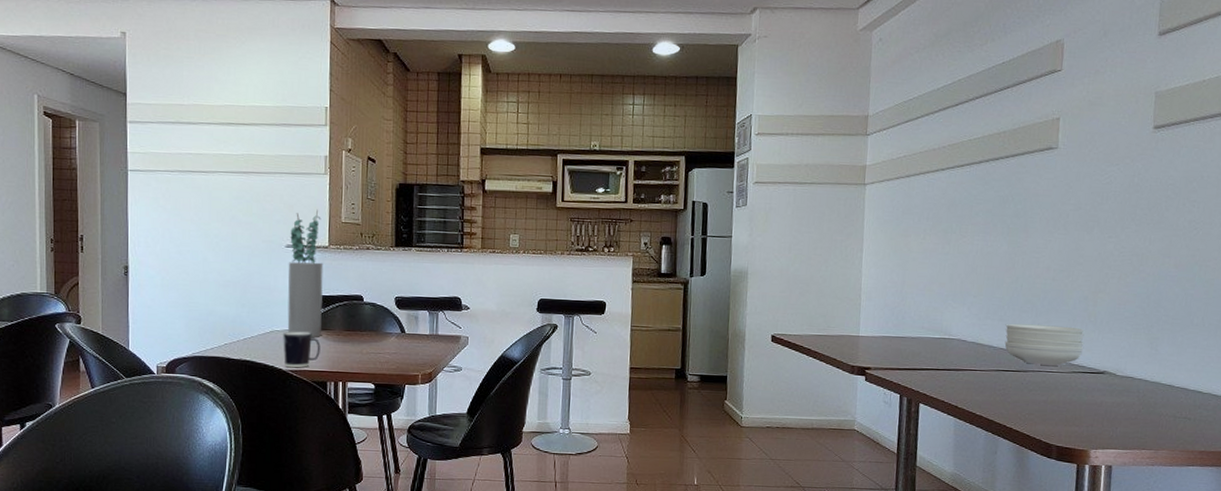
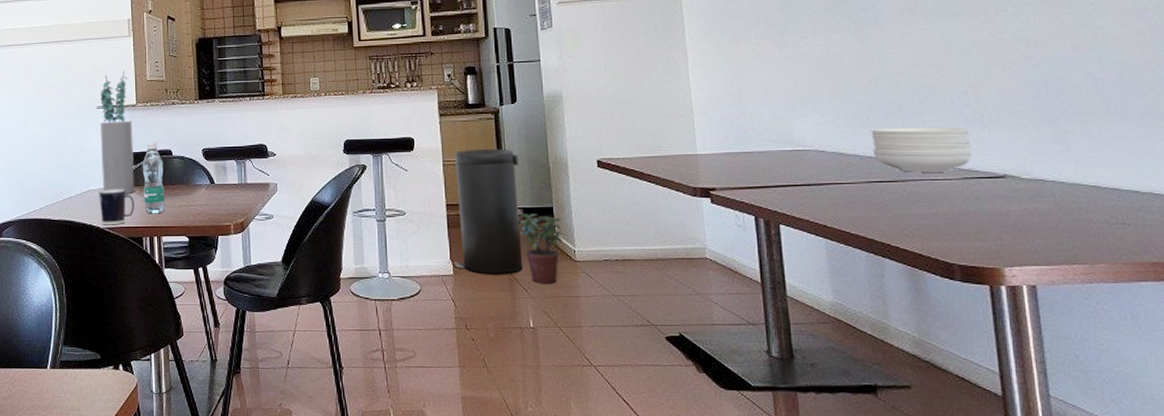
bottle: none [330,285,353,360] -> present [142,141,166,214]
pedal bin: none [631,316,702,436] -> present [454,148,523,275]
potted plant: none [695,380,735,447] -> present [519,214,565,284]

